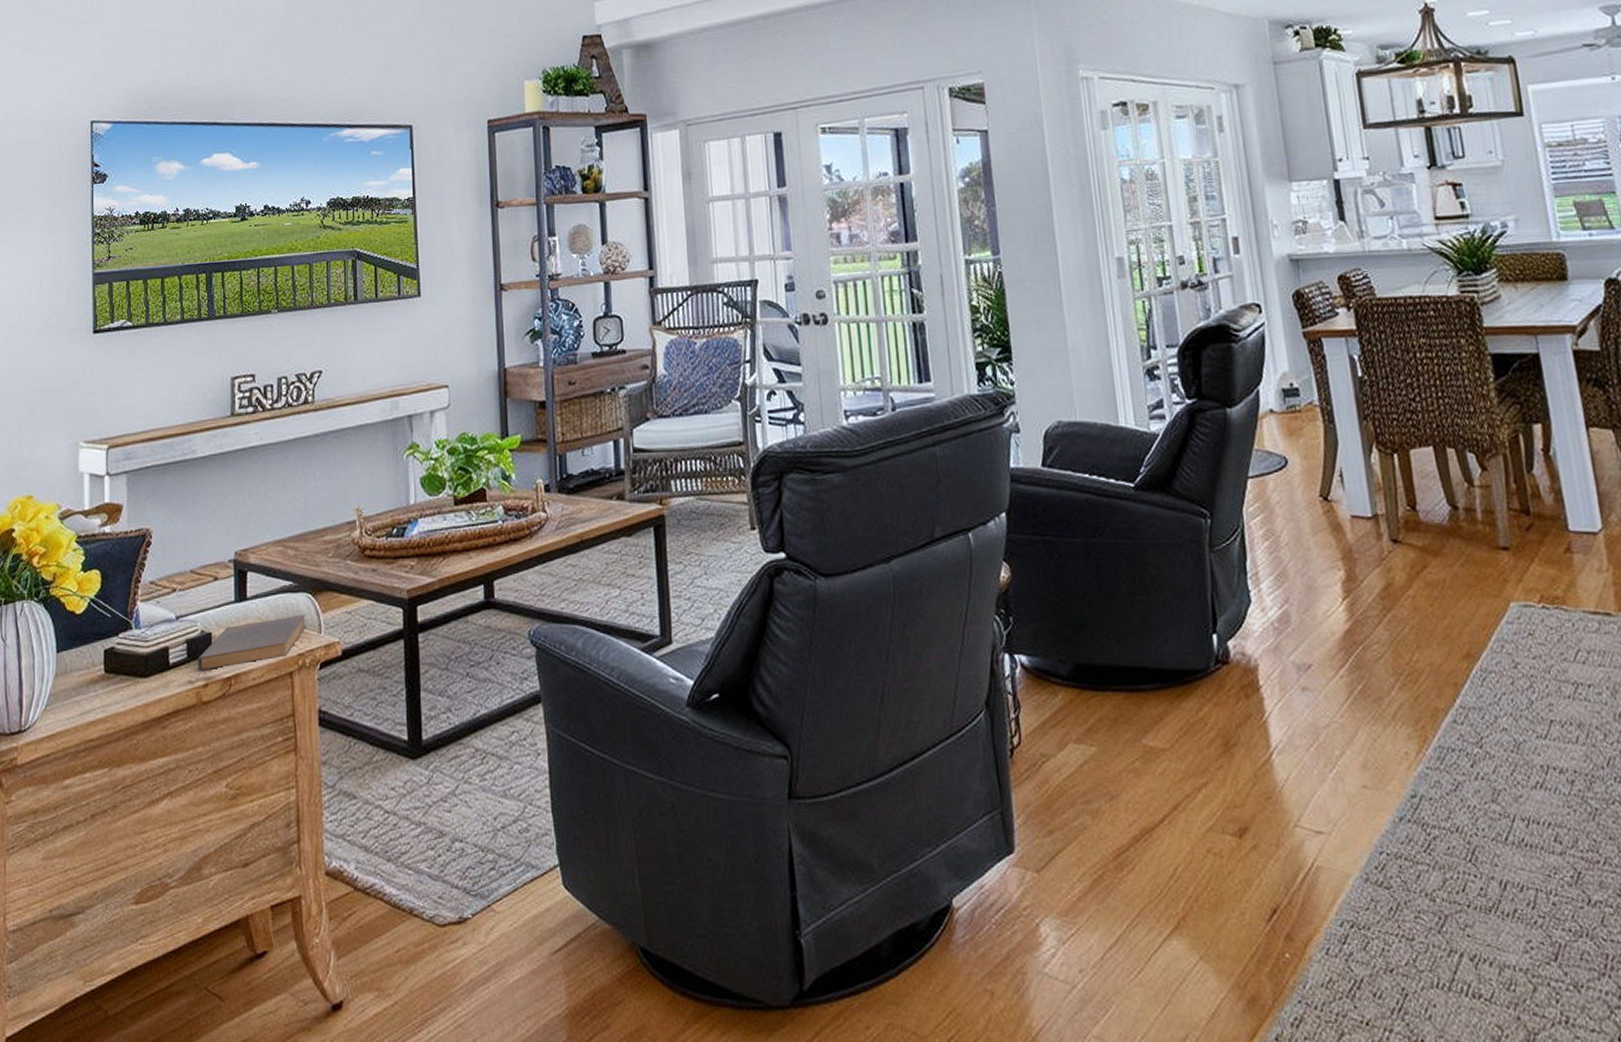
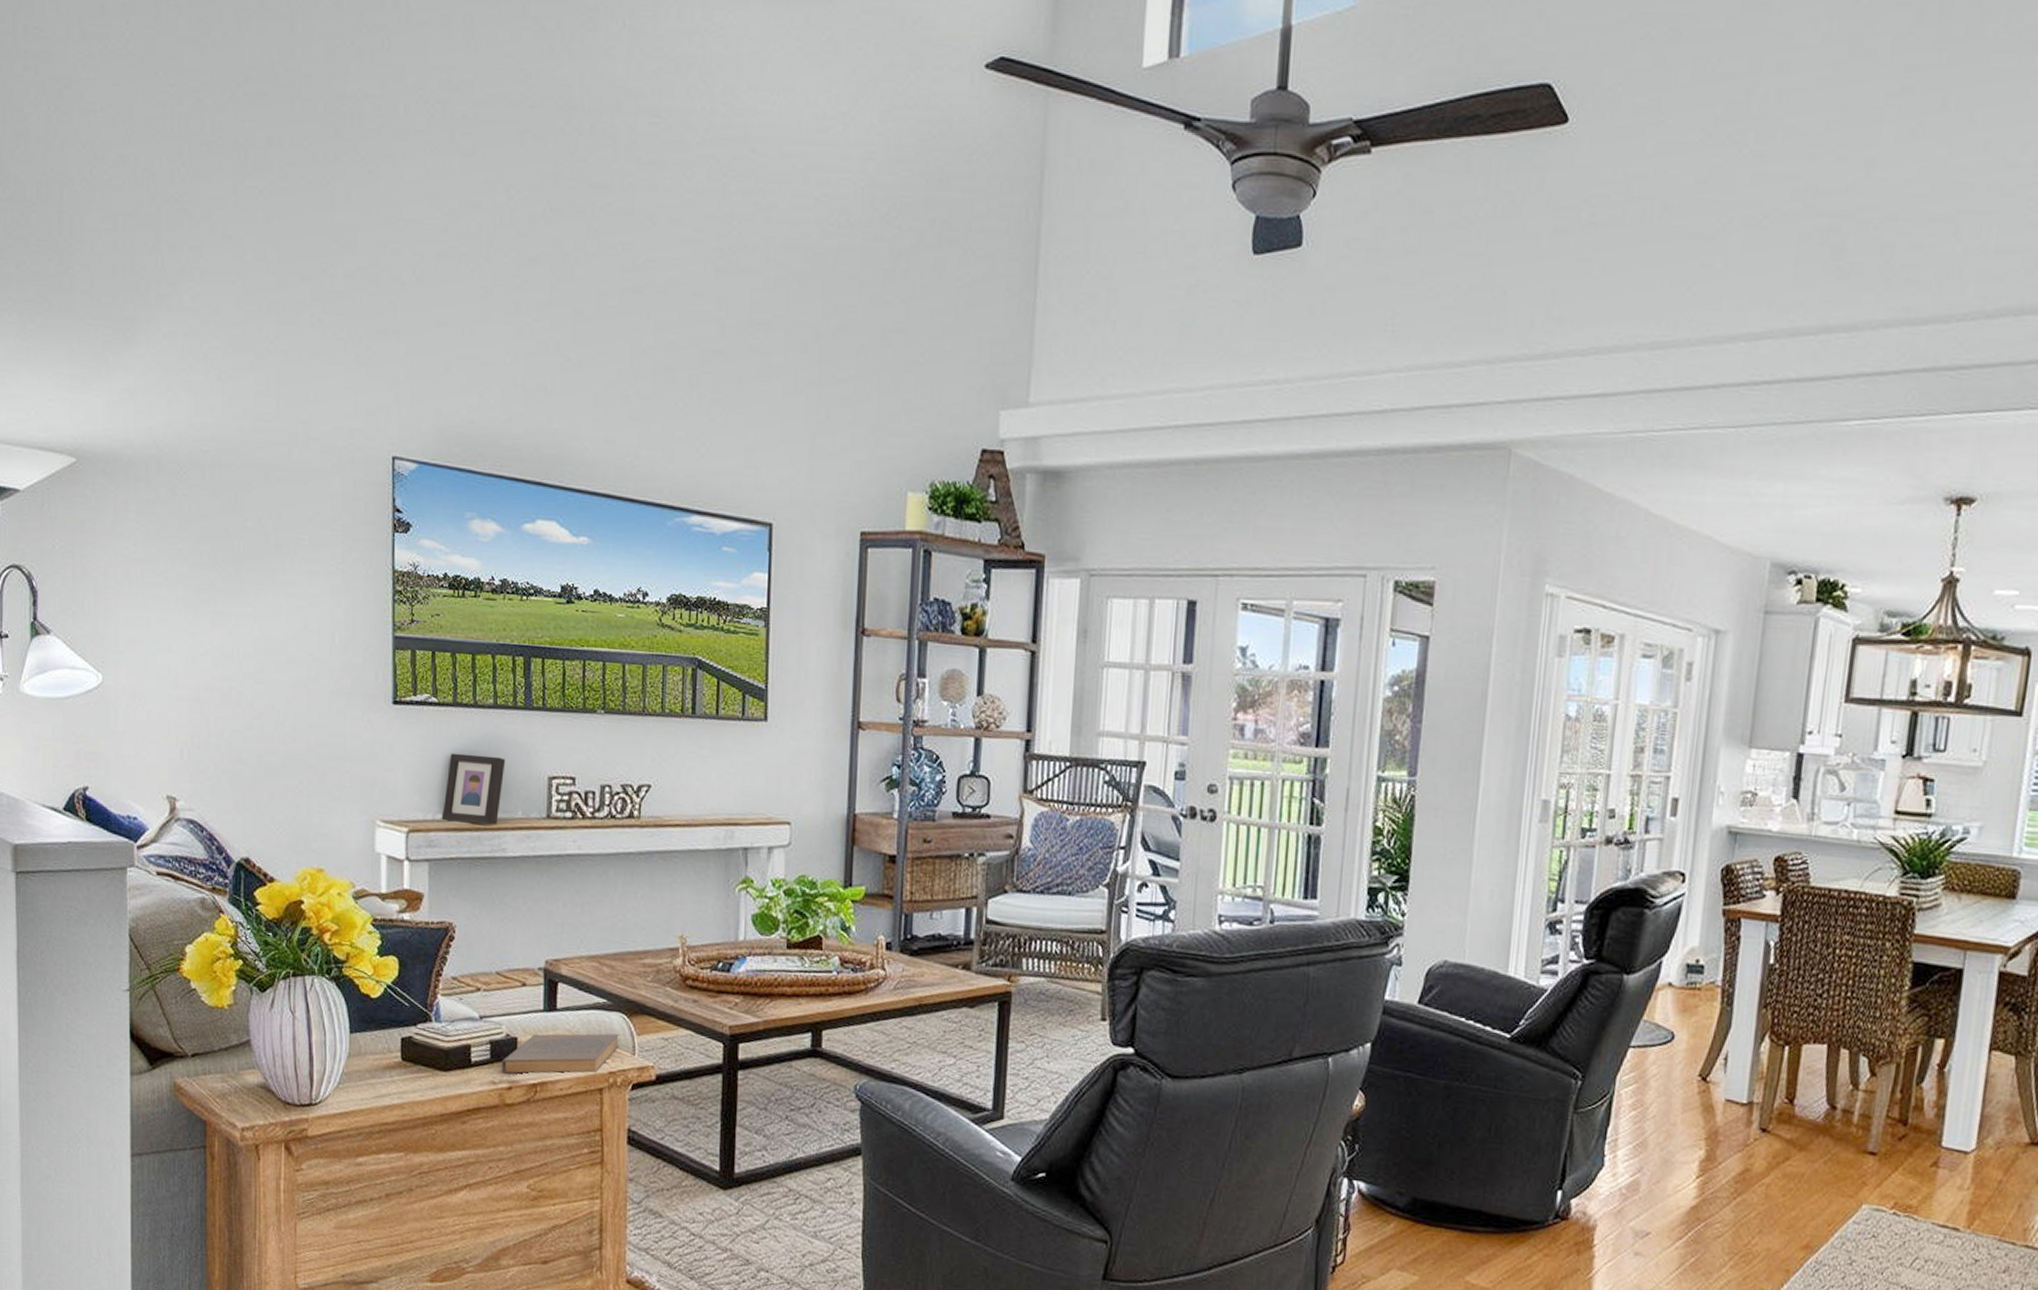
picture frame: none [138,366,193,433] -> present [442,752,506,825]

